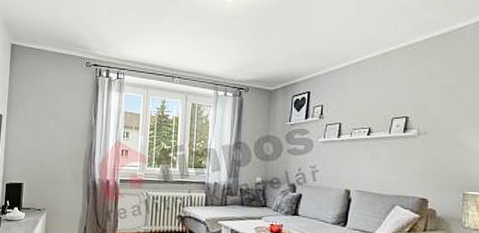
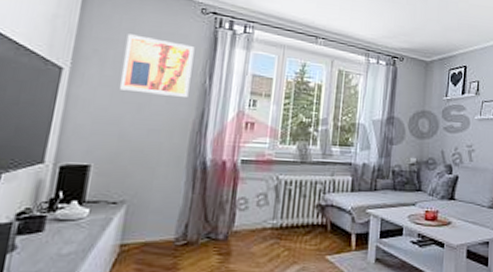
wall art: none [37,87,83,132] -> present [120,34,195,97]

